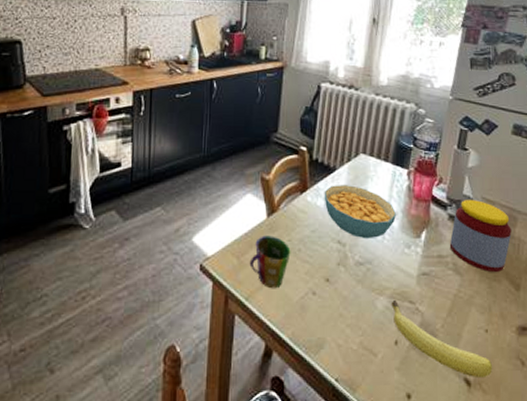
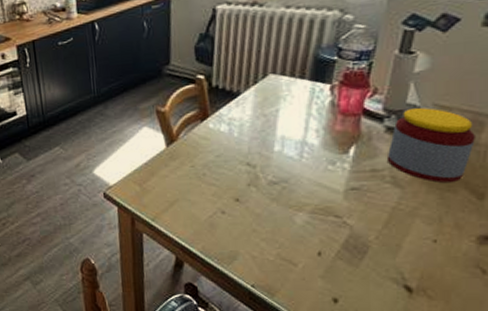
cup: present [249,235,291,289] -> none [152,163,195,211]
cereal bowl: present [324,185,397,239] -> none [227,107,318,160]
fruit: present [391,299,492,379] -> none [312,214,441,286]

